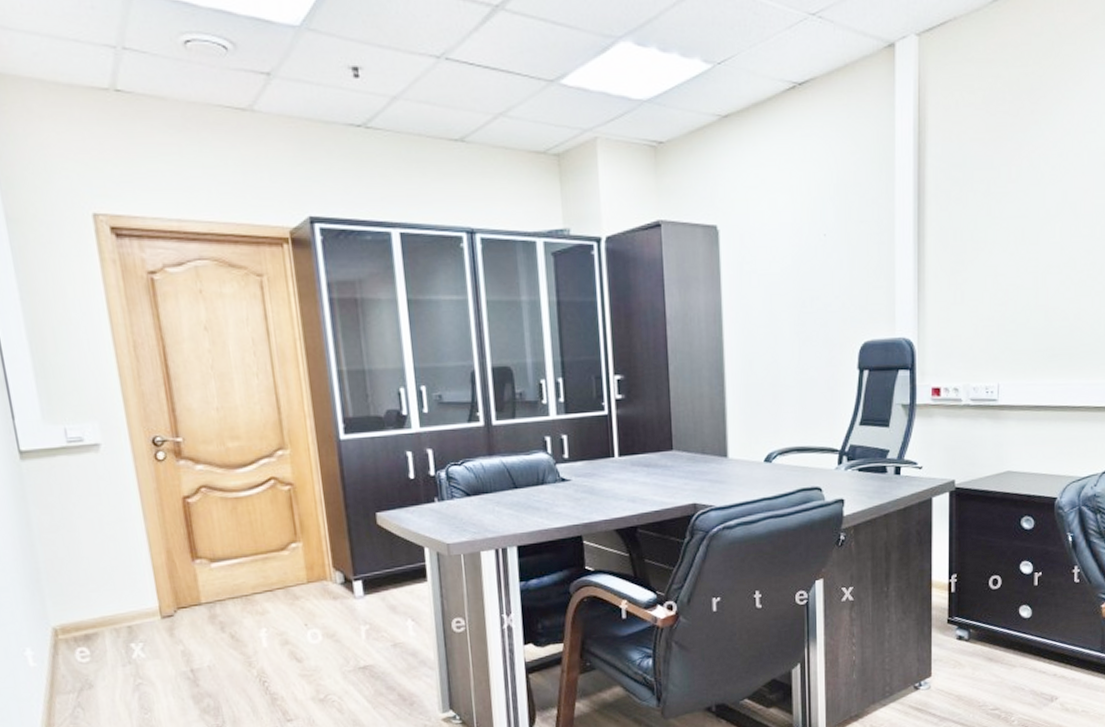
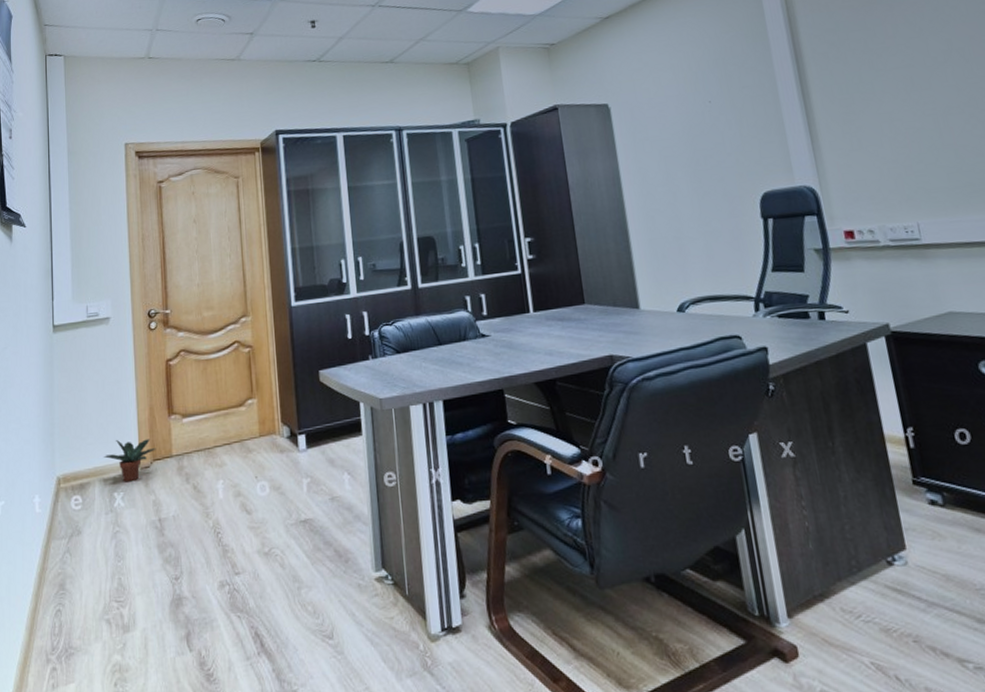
potted plant: none [111,585,180,632] -> present [103,439,156,482]

